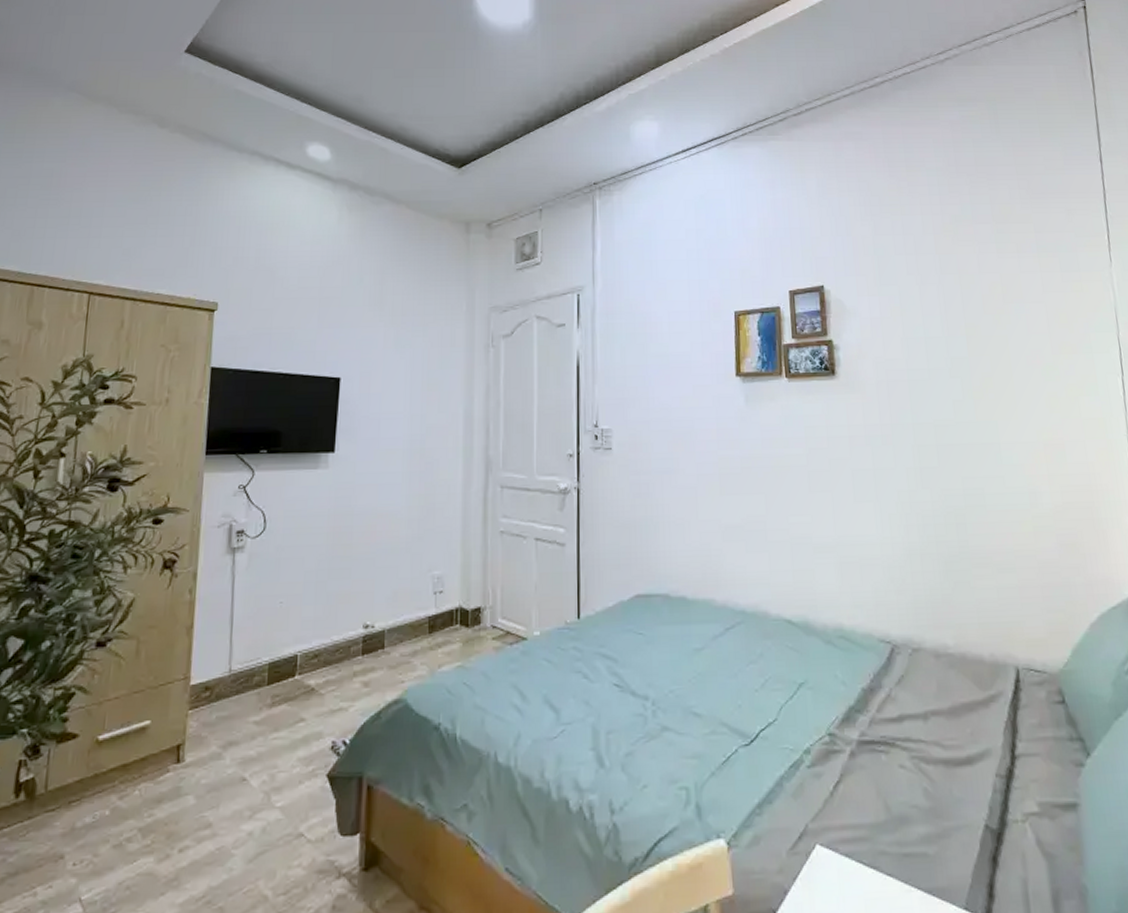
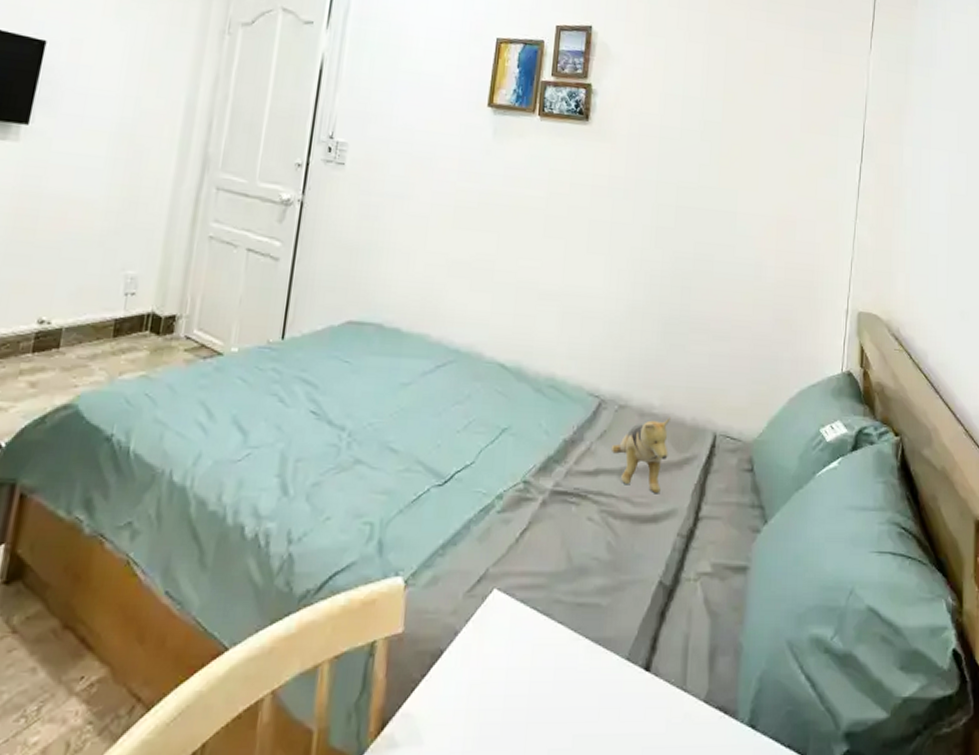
plush toy: none [911,655,972,735] -> present [610,417,670,494]

